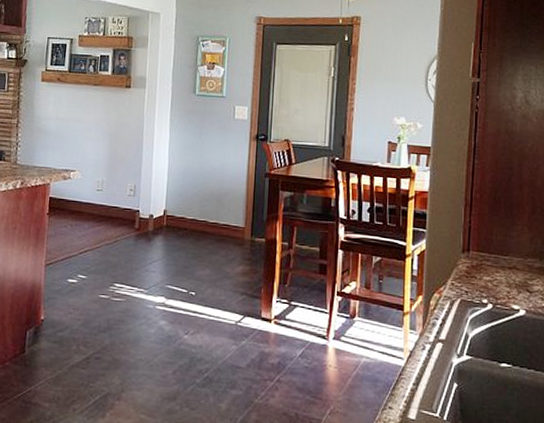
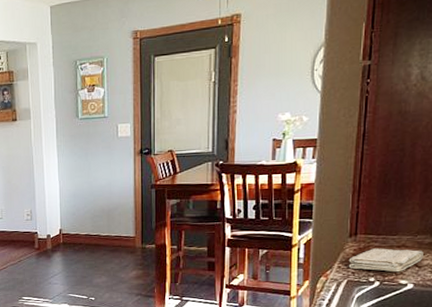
washcloth: none [461,267,534,296] -> present [348,248,423,273]

